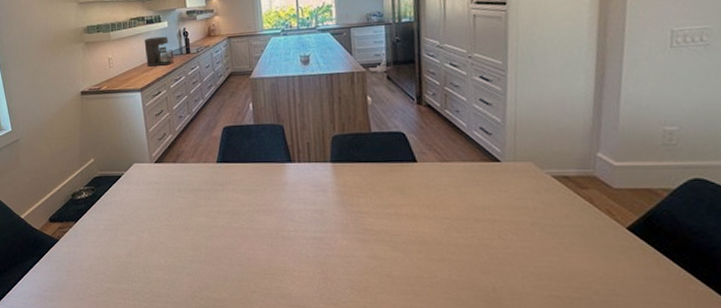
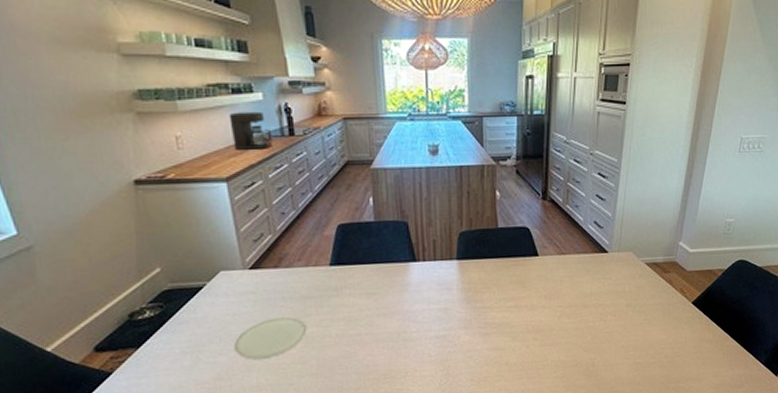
plate: none [141,206,197,242] -> present [233,317,306,360]

